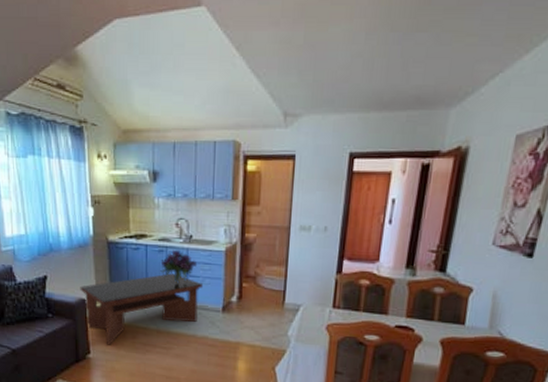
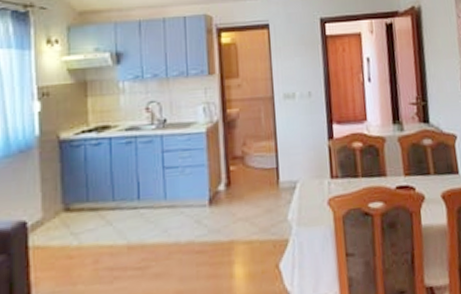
coffee table: present [80,273,204,345] -> none [19,168,184,282]
bouquet: present [160,249,198,283] -> none [129,138,175,179]

